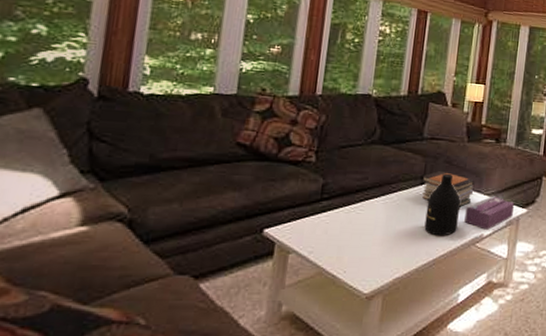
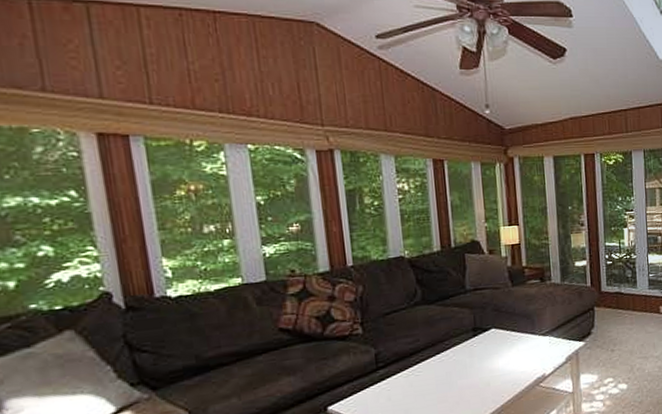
book stack: present [422,170,475,207] -> none [473,319,528,352]
bottle: present [424,173,461,235] -> none [483,321,518,383]
tissue box: present [464,196,514,230] -> none [523,334,571,369]

